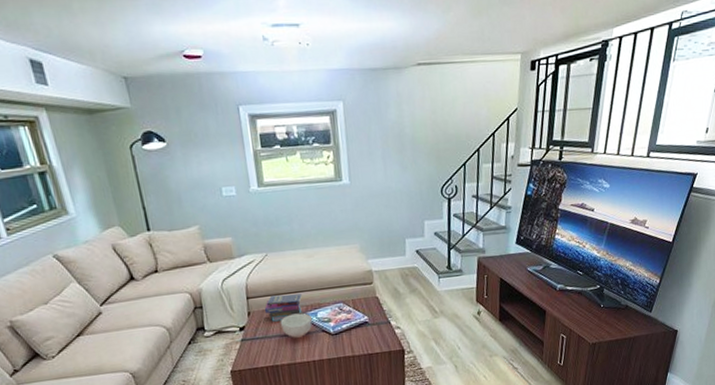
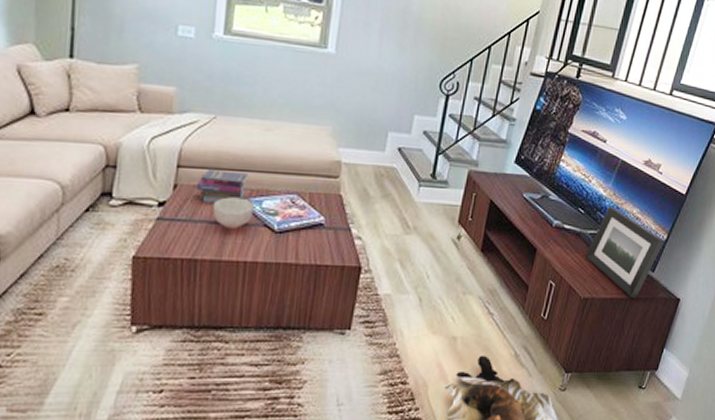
picture frame: none [589,264,658,337] -> present [585,205,664,299]

